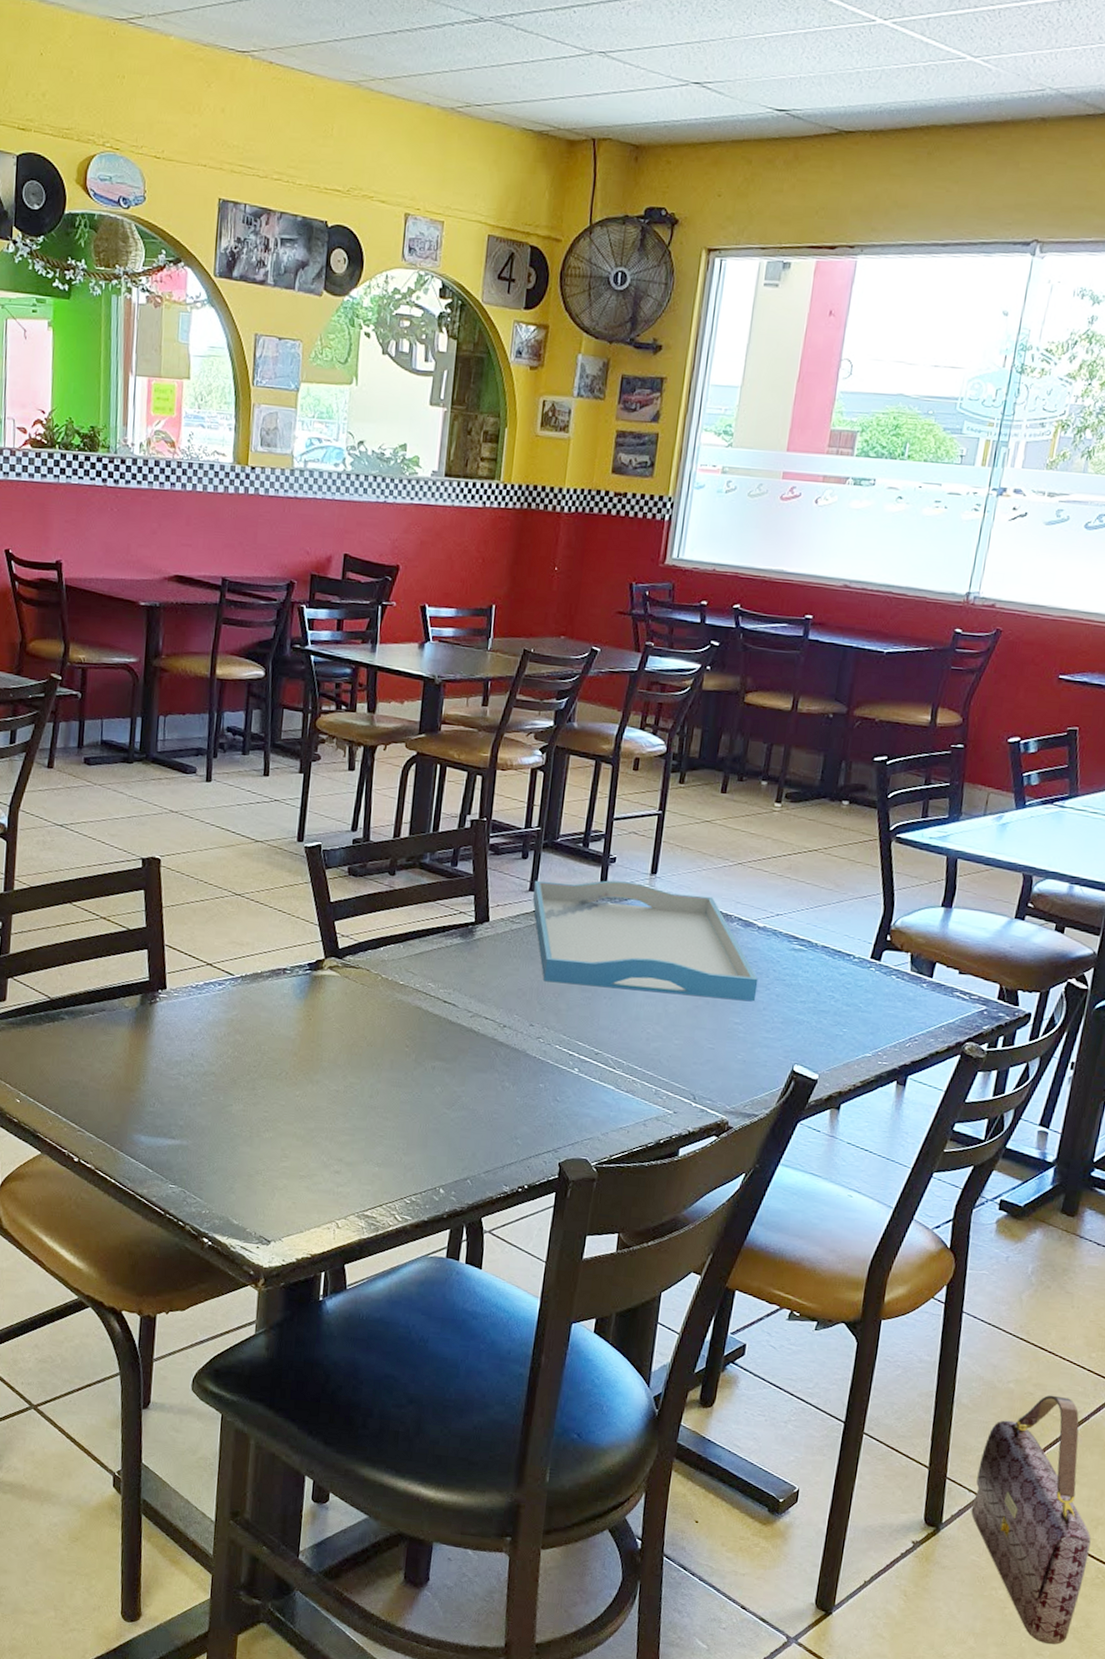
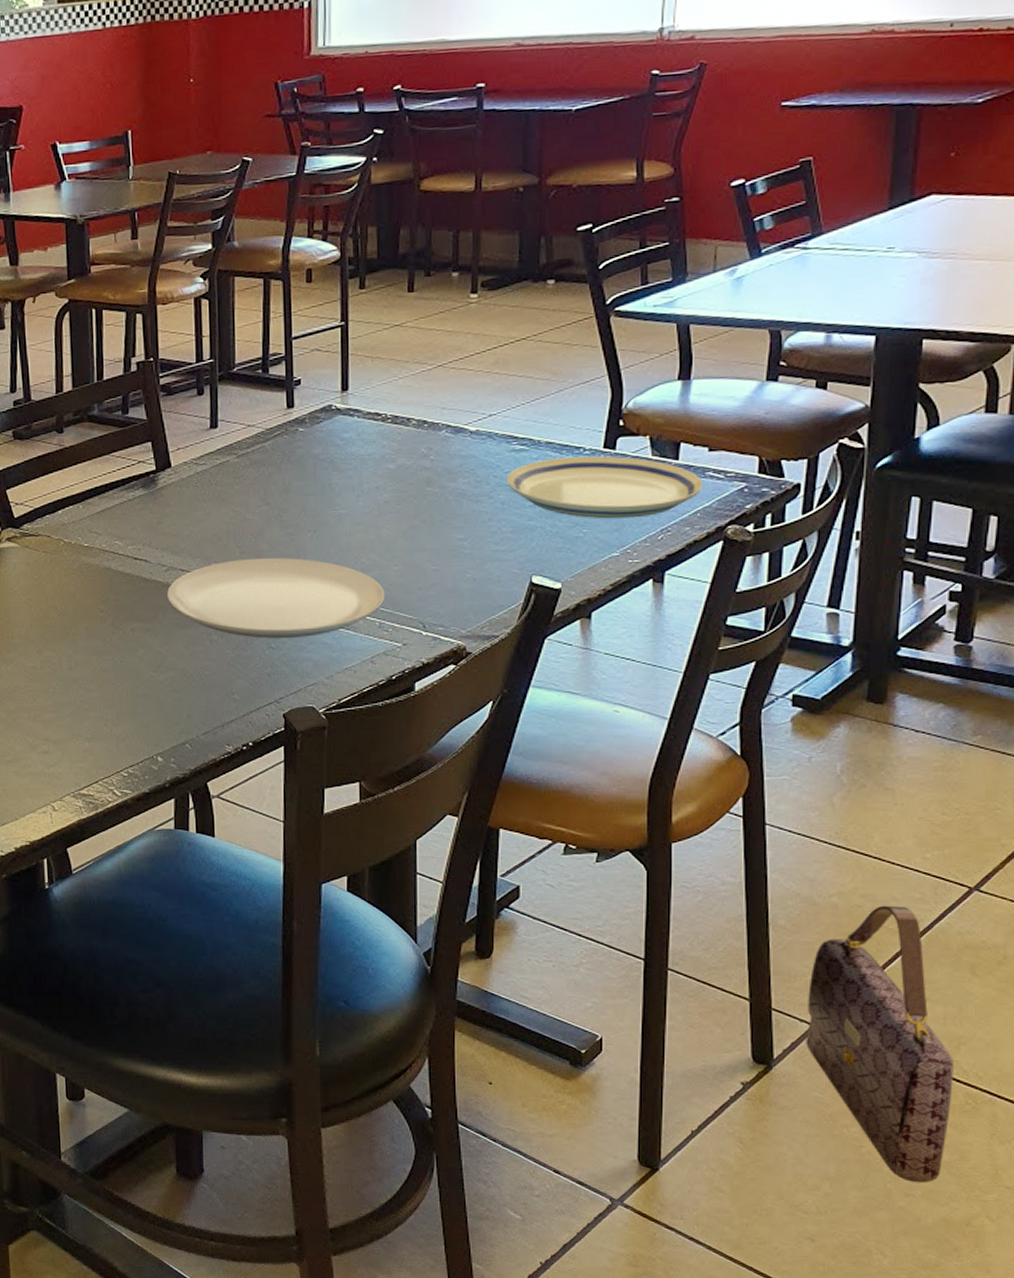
plate: none [469,1015,665,1095] -> present [167,558,385,638]
tray: present [532,880,759,1001] -> none [214,402,479,523]
plate: none [783,961,950,1025] -> present [506,456,703,519]

